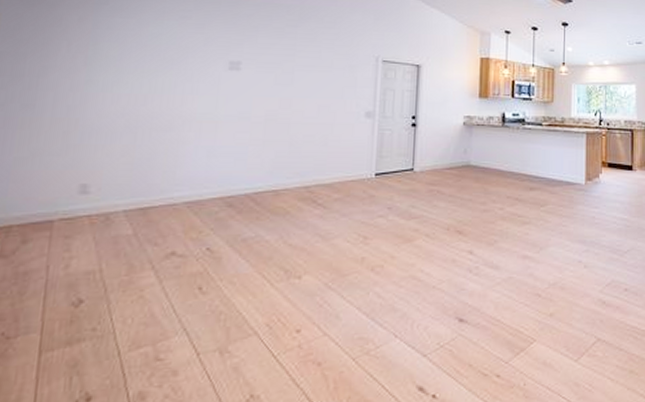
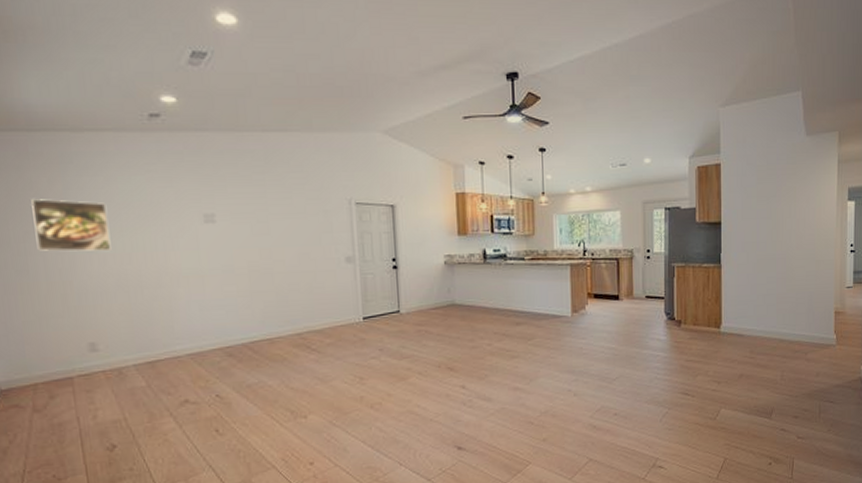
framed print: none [50,36,133,90] -> present [31,199,112,252]

